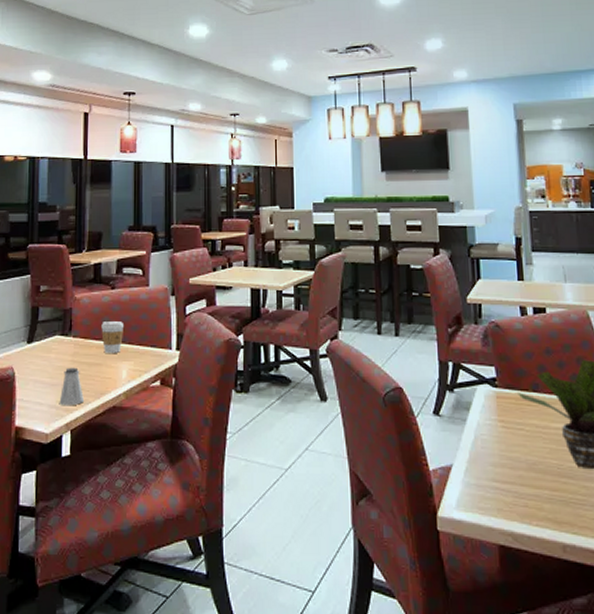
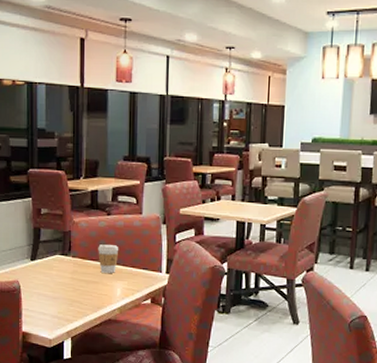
saltshaker: present [59,367,84,405] -> none [60,283,82,316]

